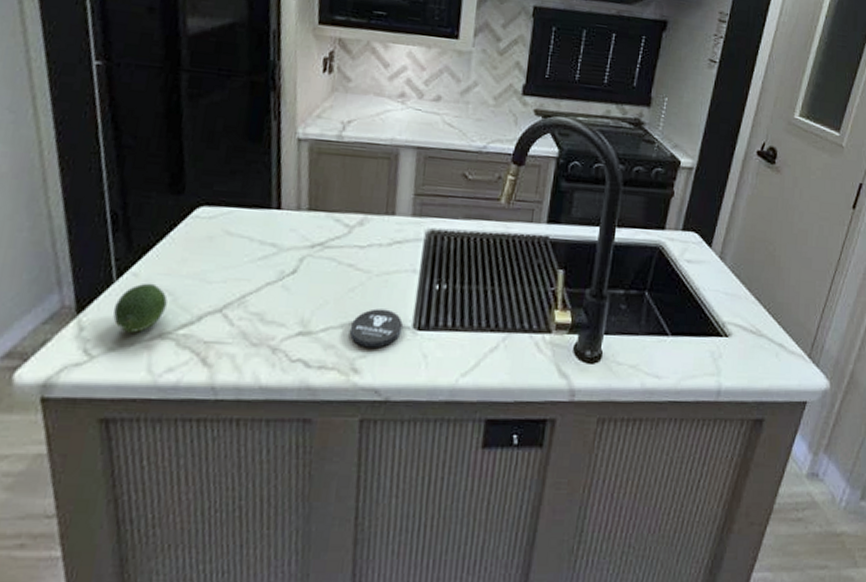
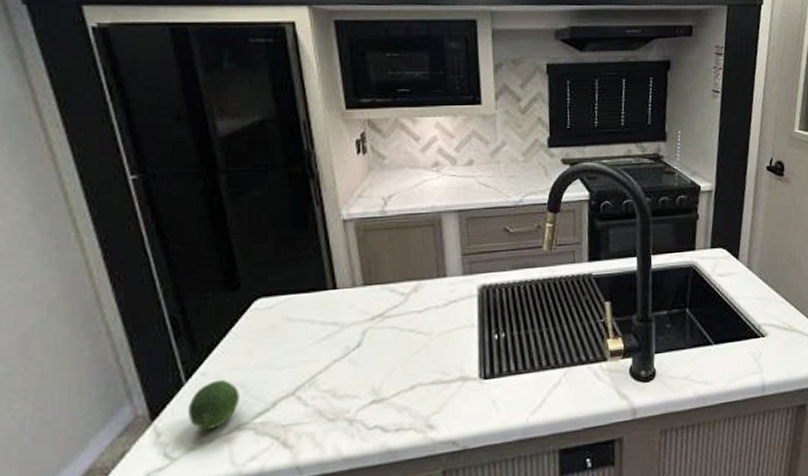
coaster: present [350,308,403,348] -> none [421,365,469,405]

